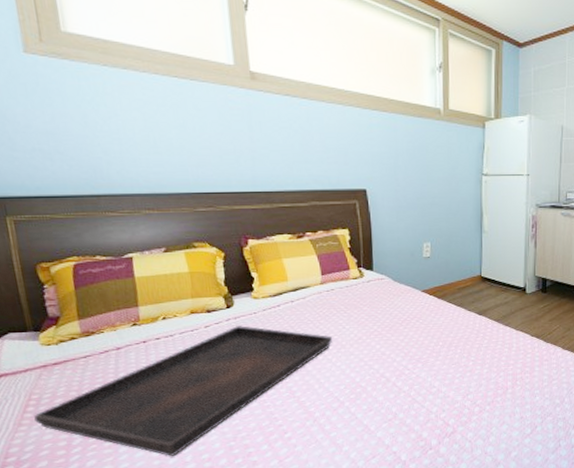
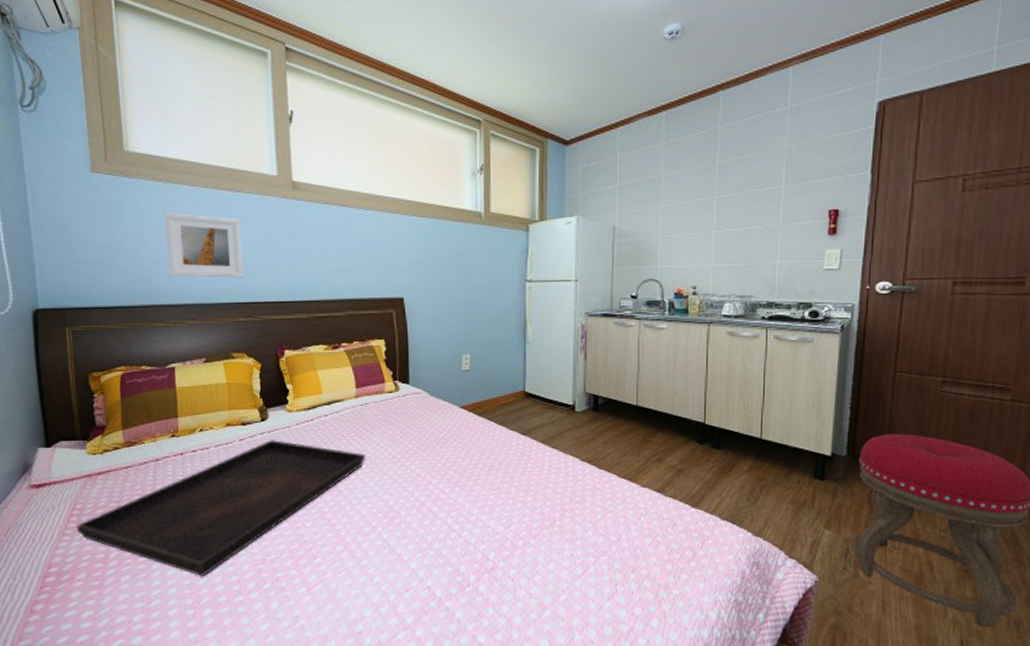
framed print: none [112,98,202,167] -> present [165,212,243,278]

